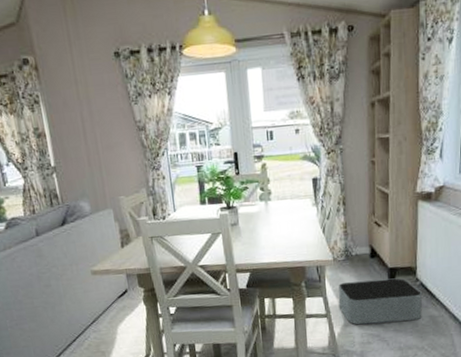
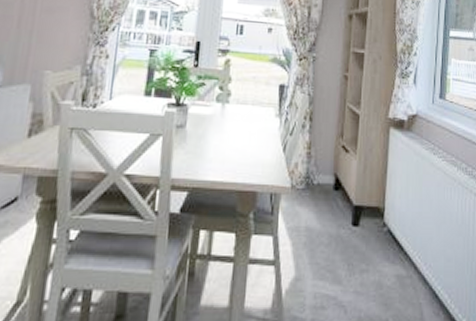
storage bin: present [338,278,423,325] -> none [291,220,390,280]

